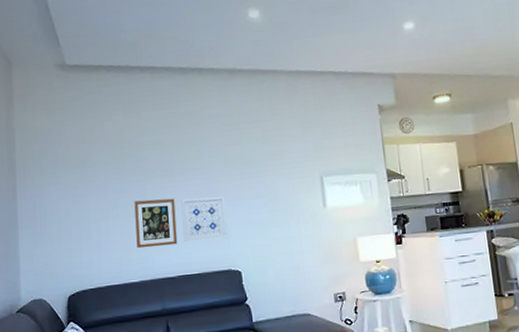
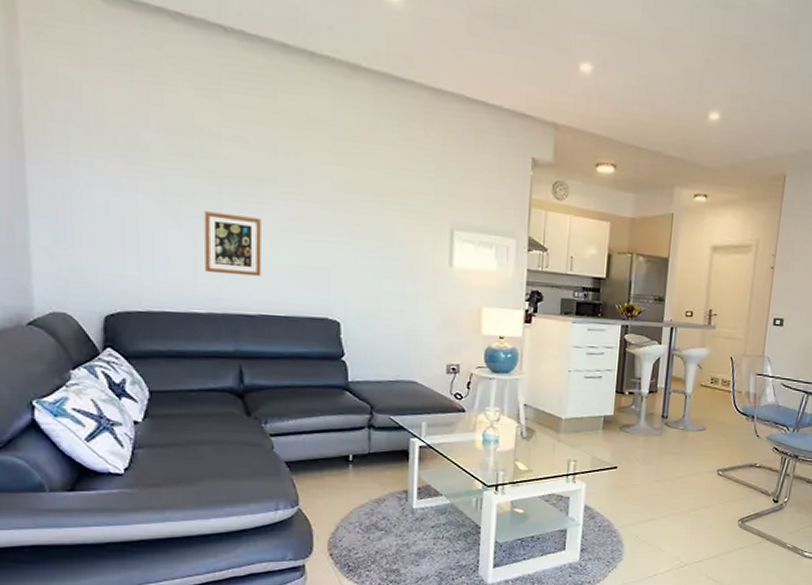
wall art: present [181,196,228,242] -> none [270,222,328,280]

